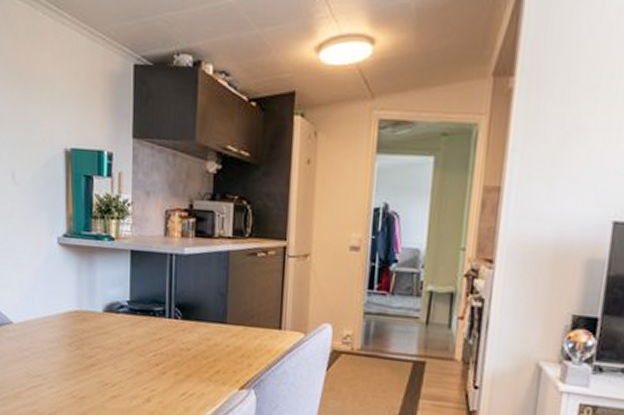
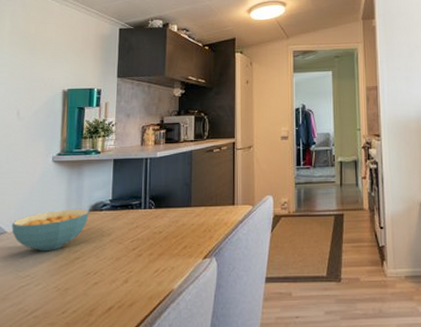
cereal bowl: none [18,305,104,352] -> present [12,208,89,252]

